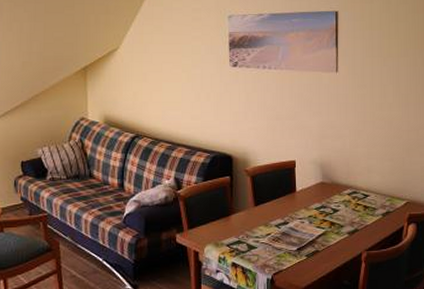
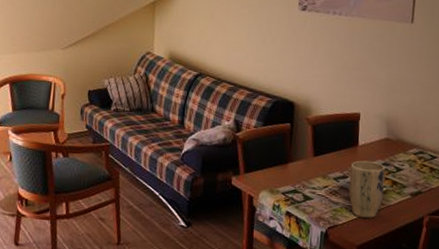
plant pot: none [290,205,324,260] -> present [348,160,386,218]

